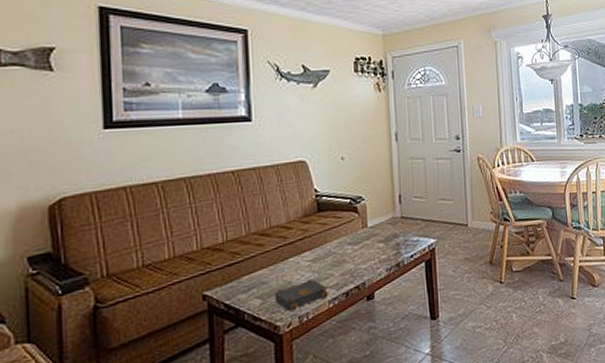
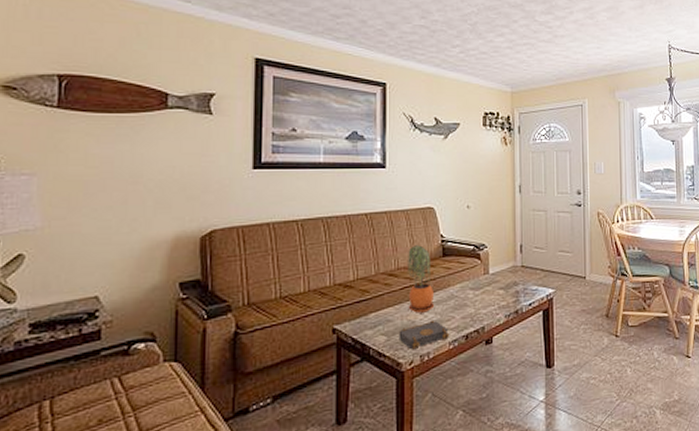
potted plant: none [279,201,312,273] -> present [406,245,435,313]

